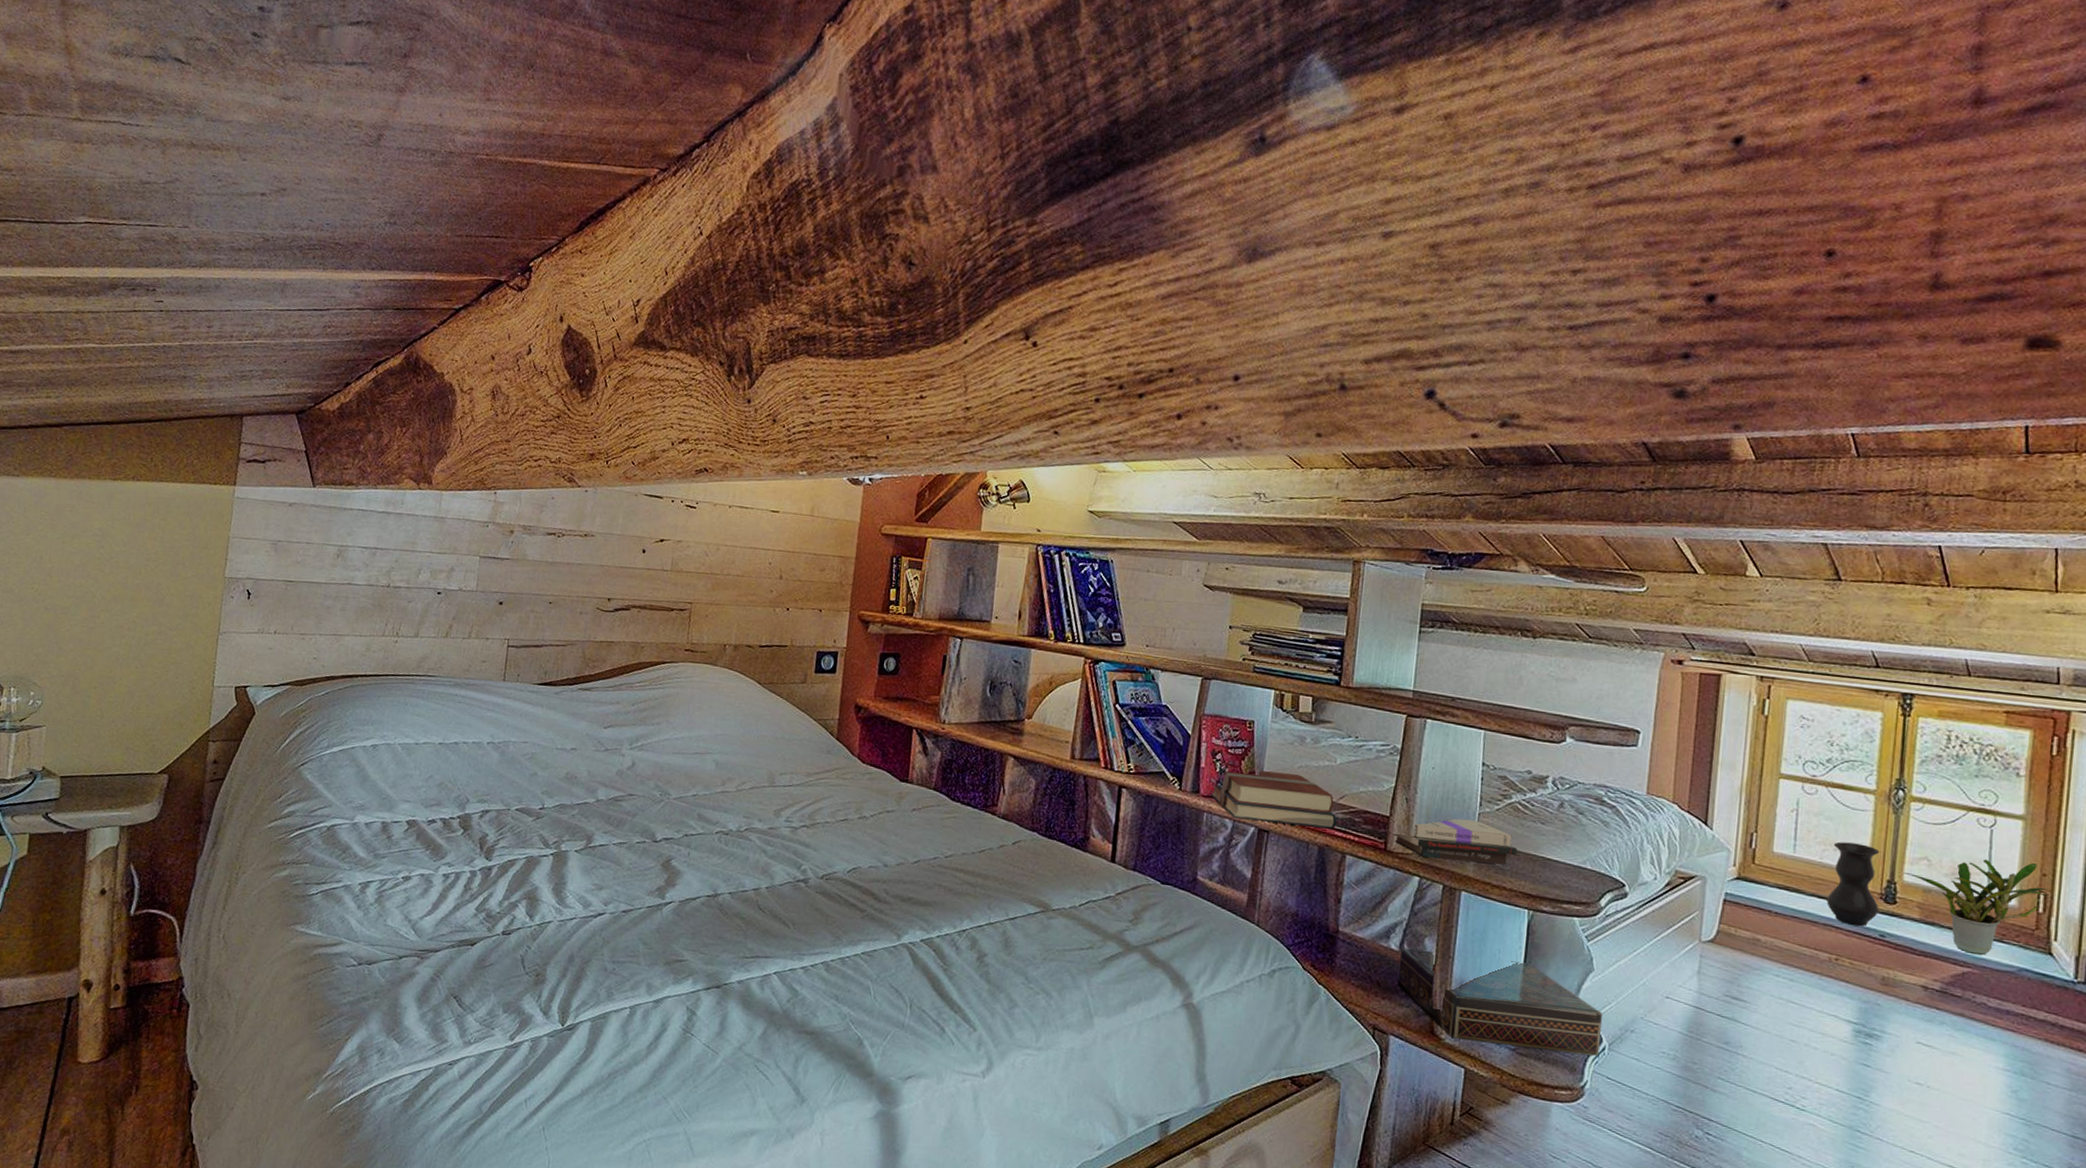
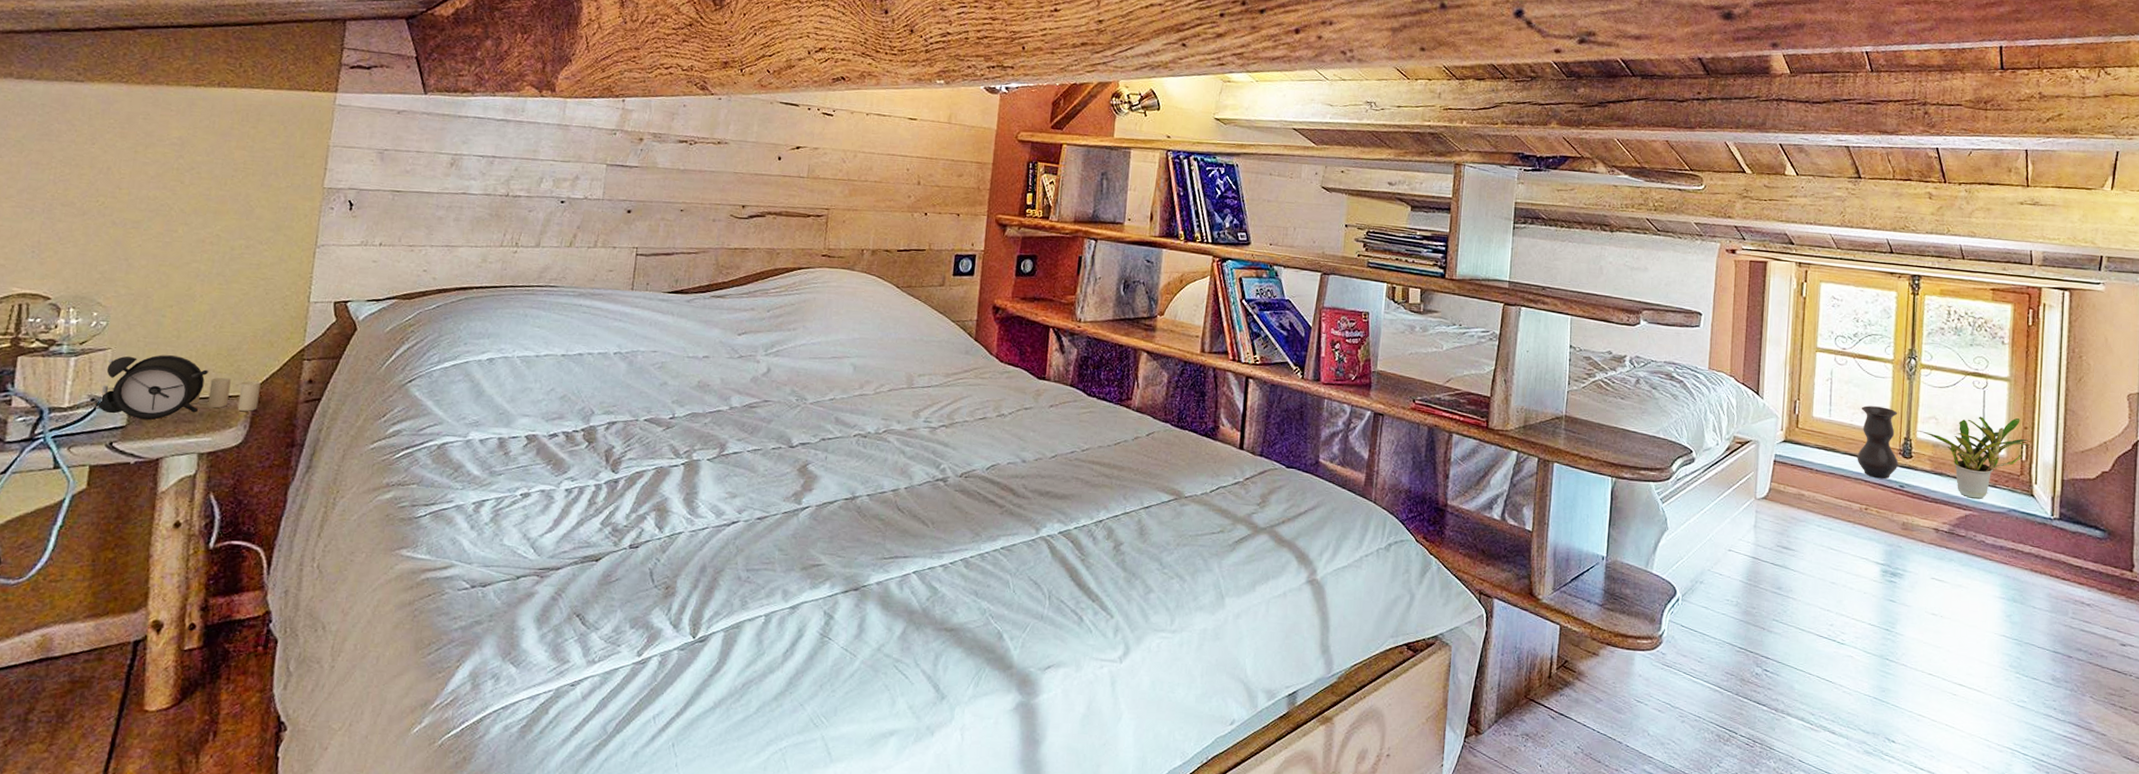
alarm clock: none [34,733,127,793] -> present [96,355,208,420]
toilet paper roll: none [111,755,173,789] -> present [188,377,261,411]
books: present [1210,770,1338,829] -> none [1330,358,1445,411]
books: present [1386,812,1517,865] -> none [1487,393,1601,437]
decorative box: present [1397,948,1603,1056] -> none [1500,517,1677,607]

